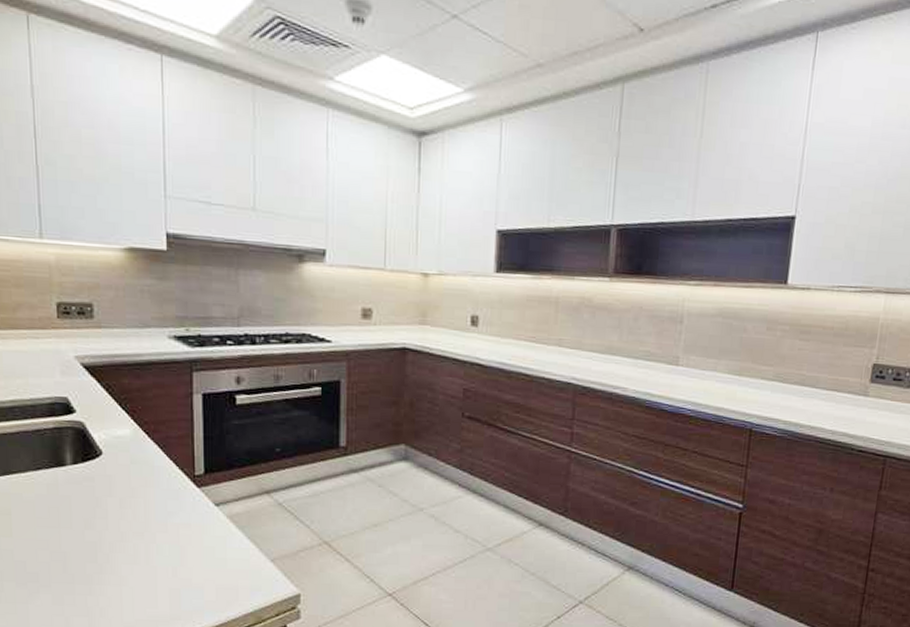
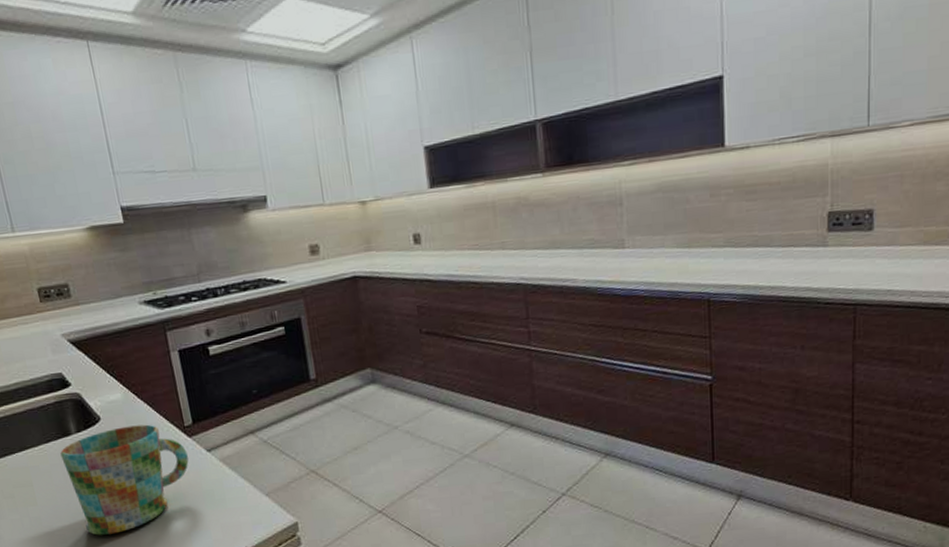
mug: none [49,465,193,580] -> present [60,424,189,535]

